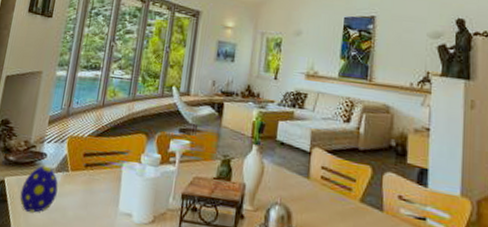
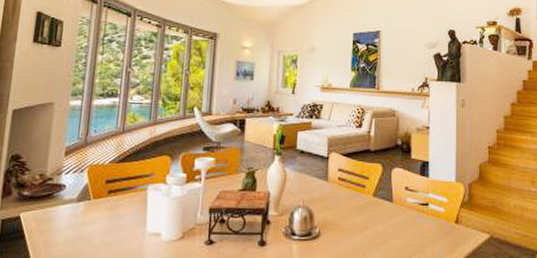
decorative egg: present [19,165,59,213] -> none [39,197,81,245]

